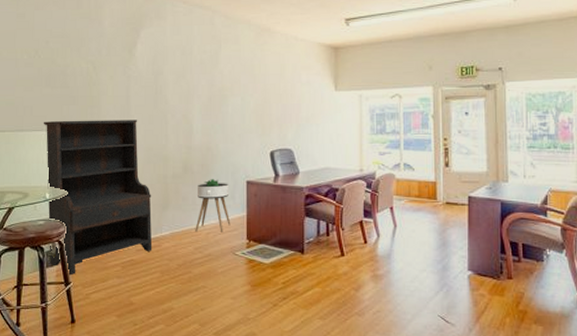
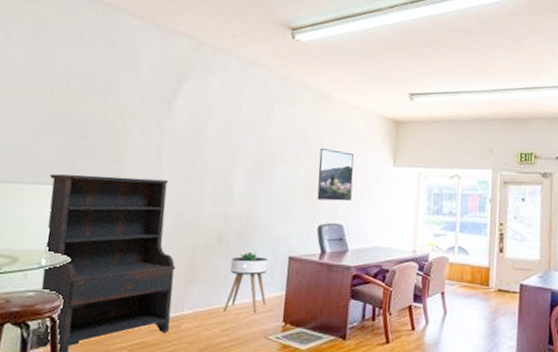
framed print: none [266,80,298,128] -> present [317,149,354,201]

